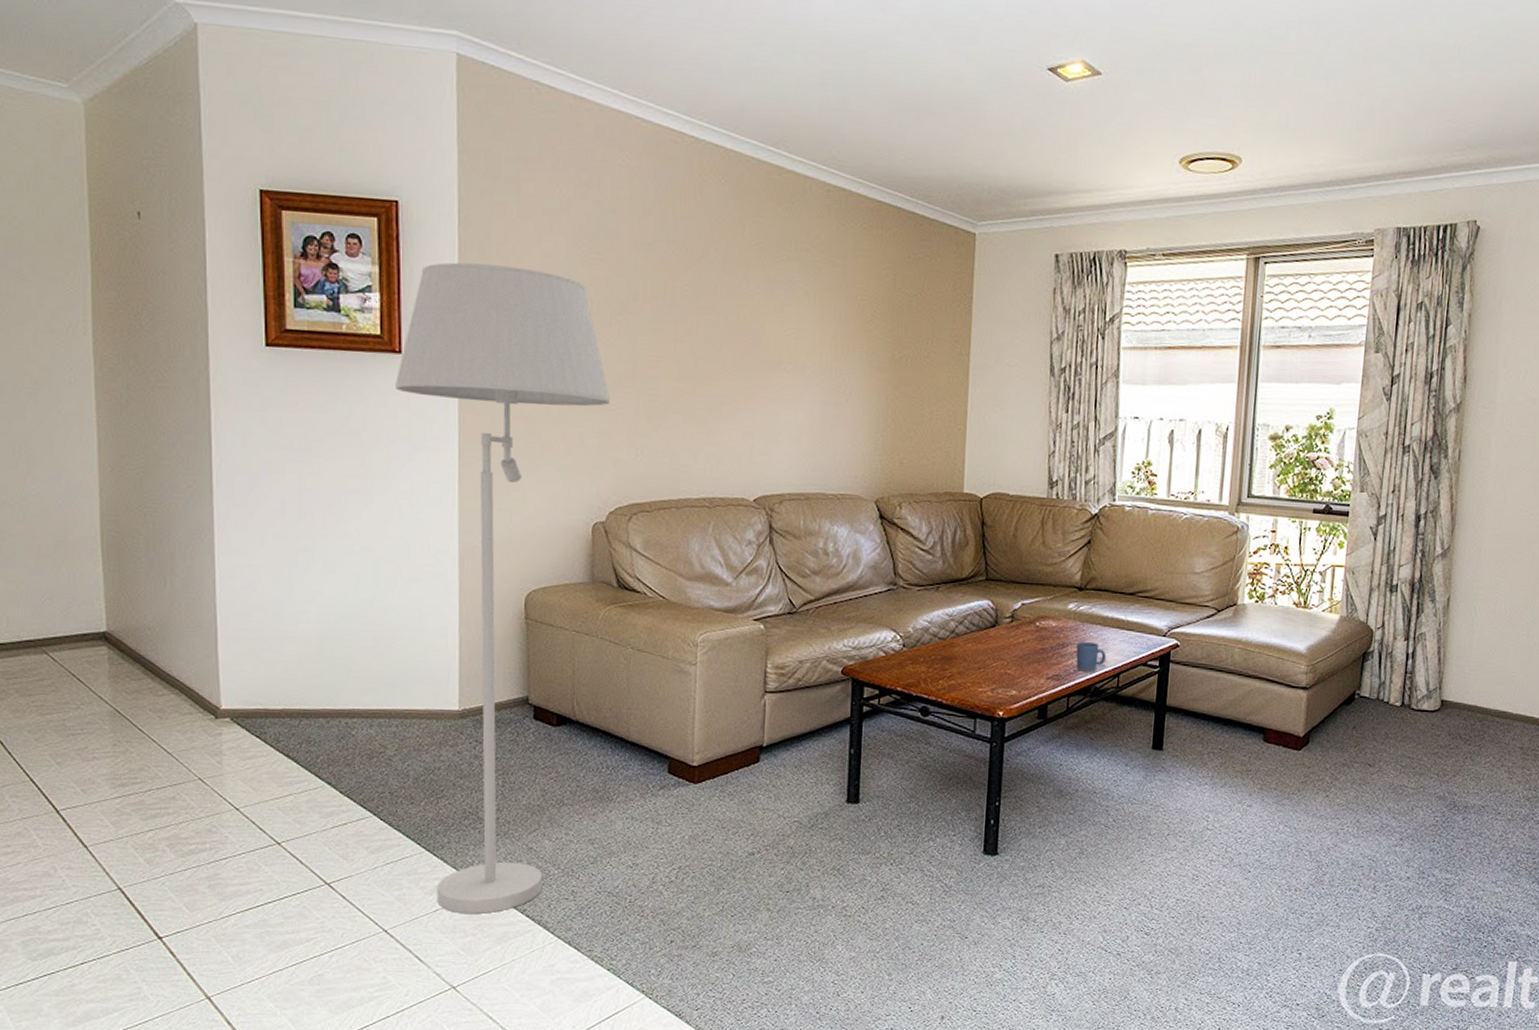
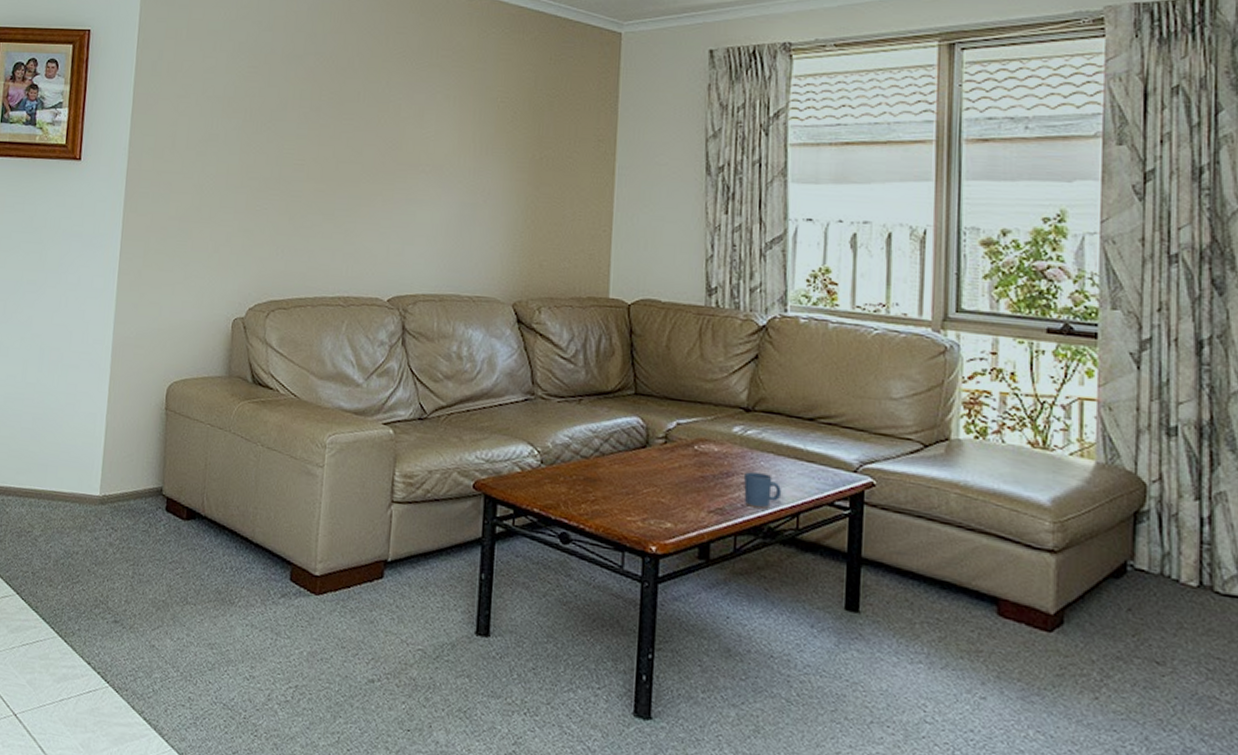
floor lamp: present [395,262,611,914] -> none [63,80,257,711]

